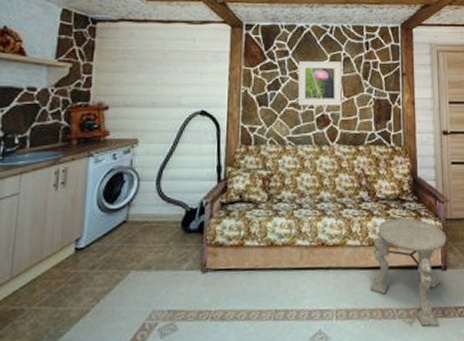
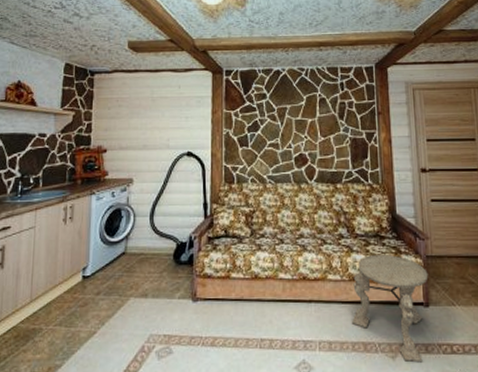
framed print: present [297,61,342,106] -> none [275,103,319,146]

